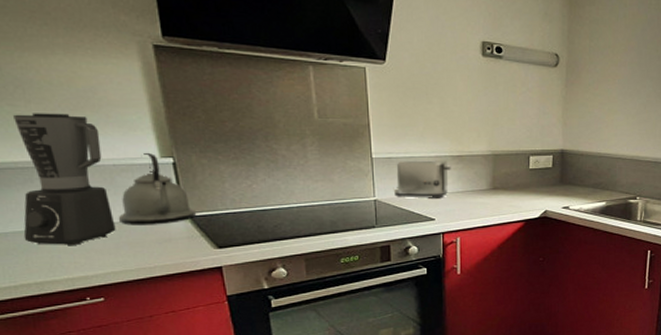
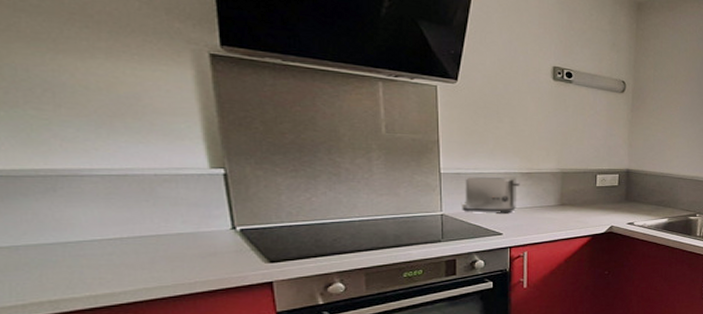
blender: present [13,113,116,246] -> none [39,118,152,261]
kettle: present [118,152,197,225] -> none [156,162,248,239]

